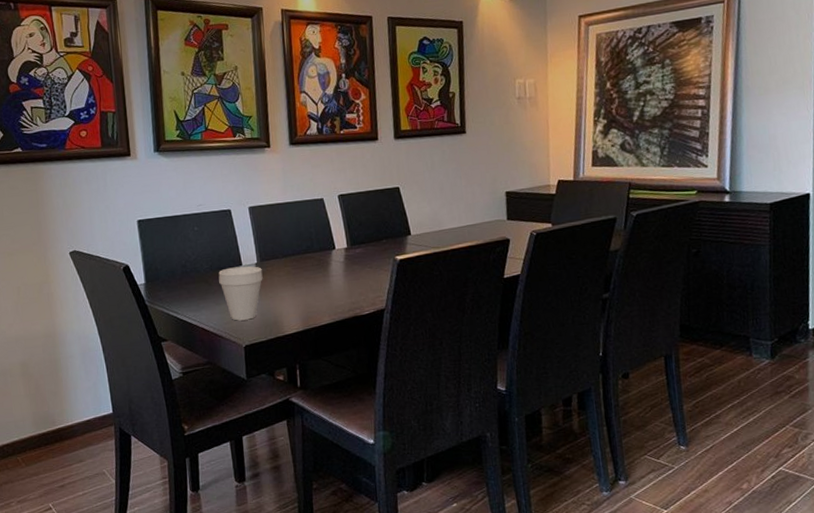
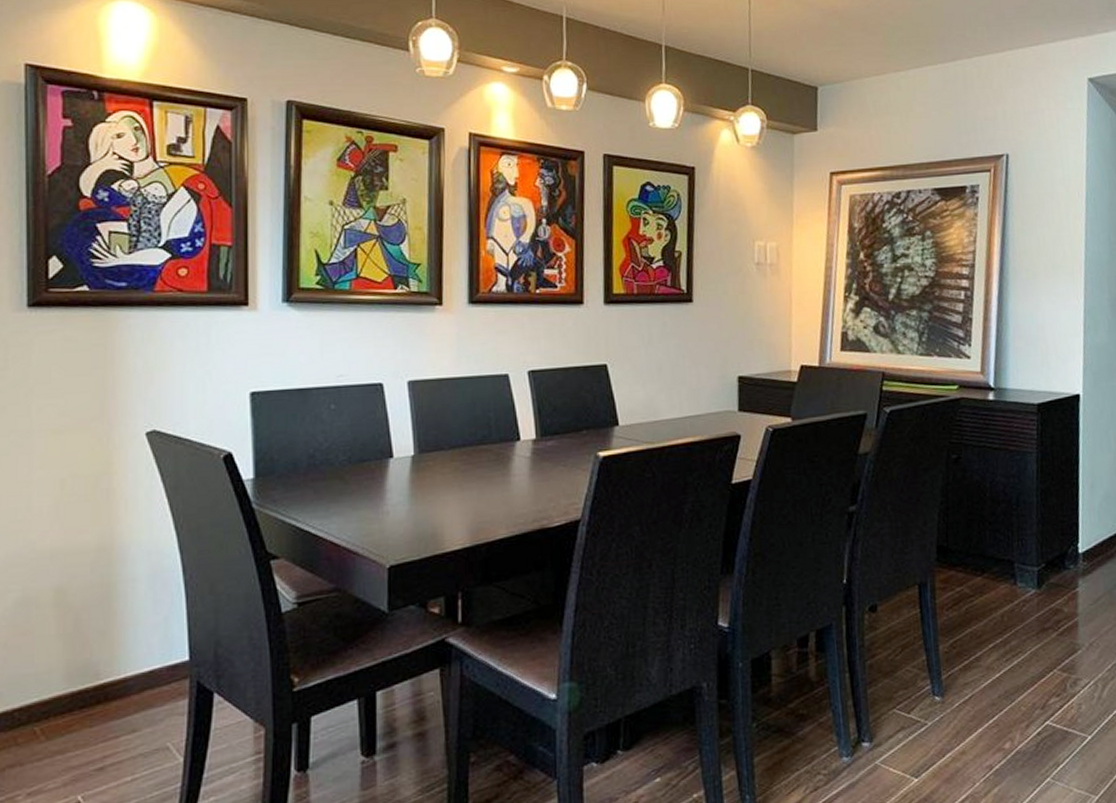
cup: present [218,266,263,321] -> none [359,459,421,533]

